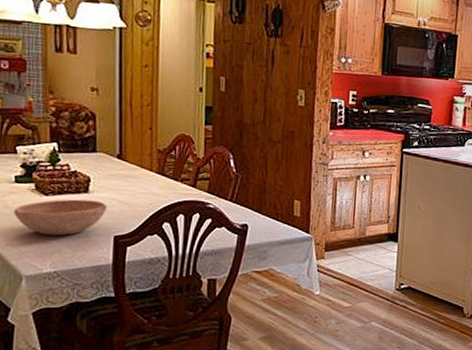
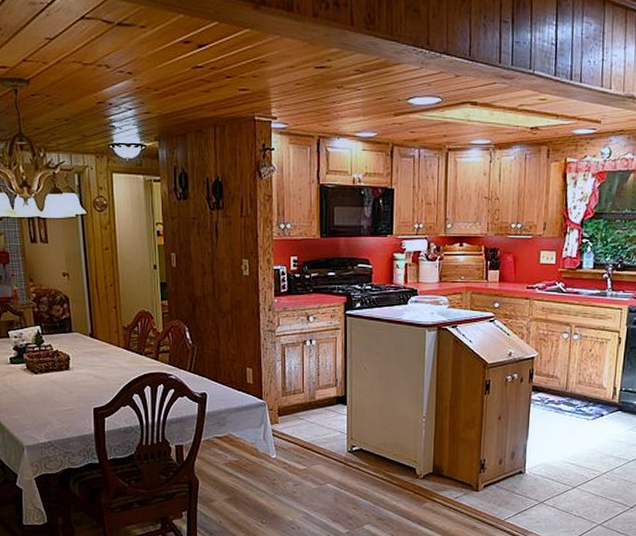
bowl: present [14,199,108,236] -> none [12,376,86,409]

